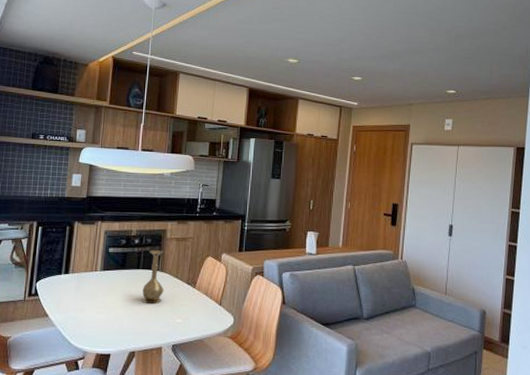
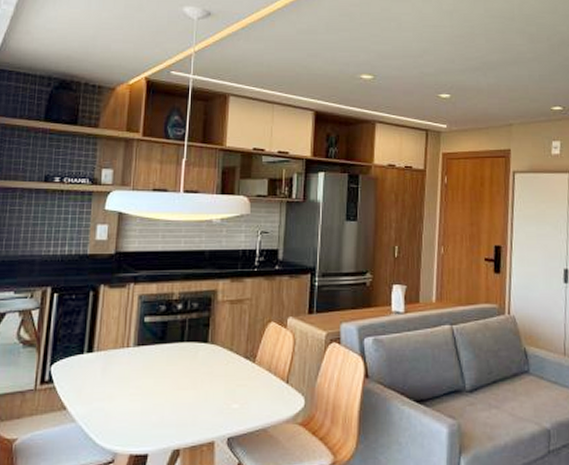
vase: present [142,250,164,304] -> none [187,316,216,386]

